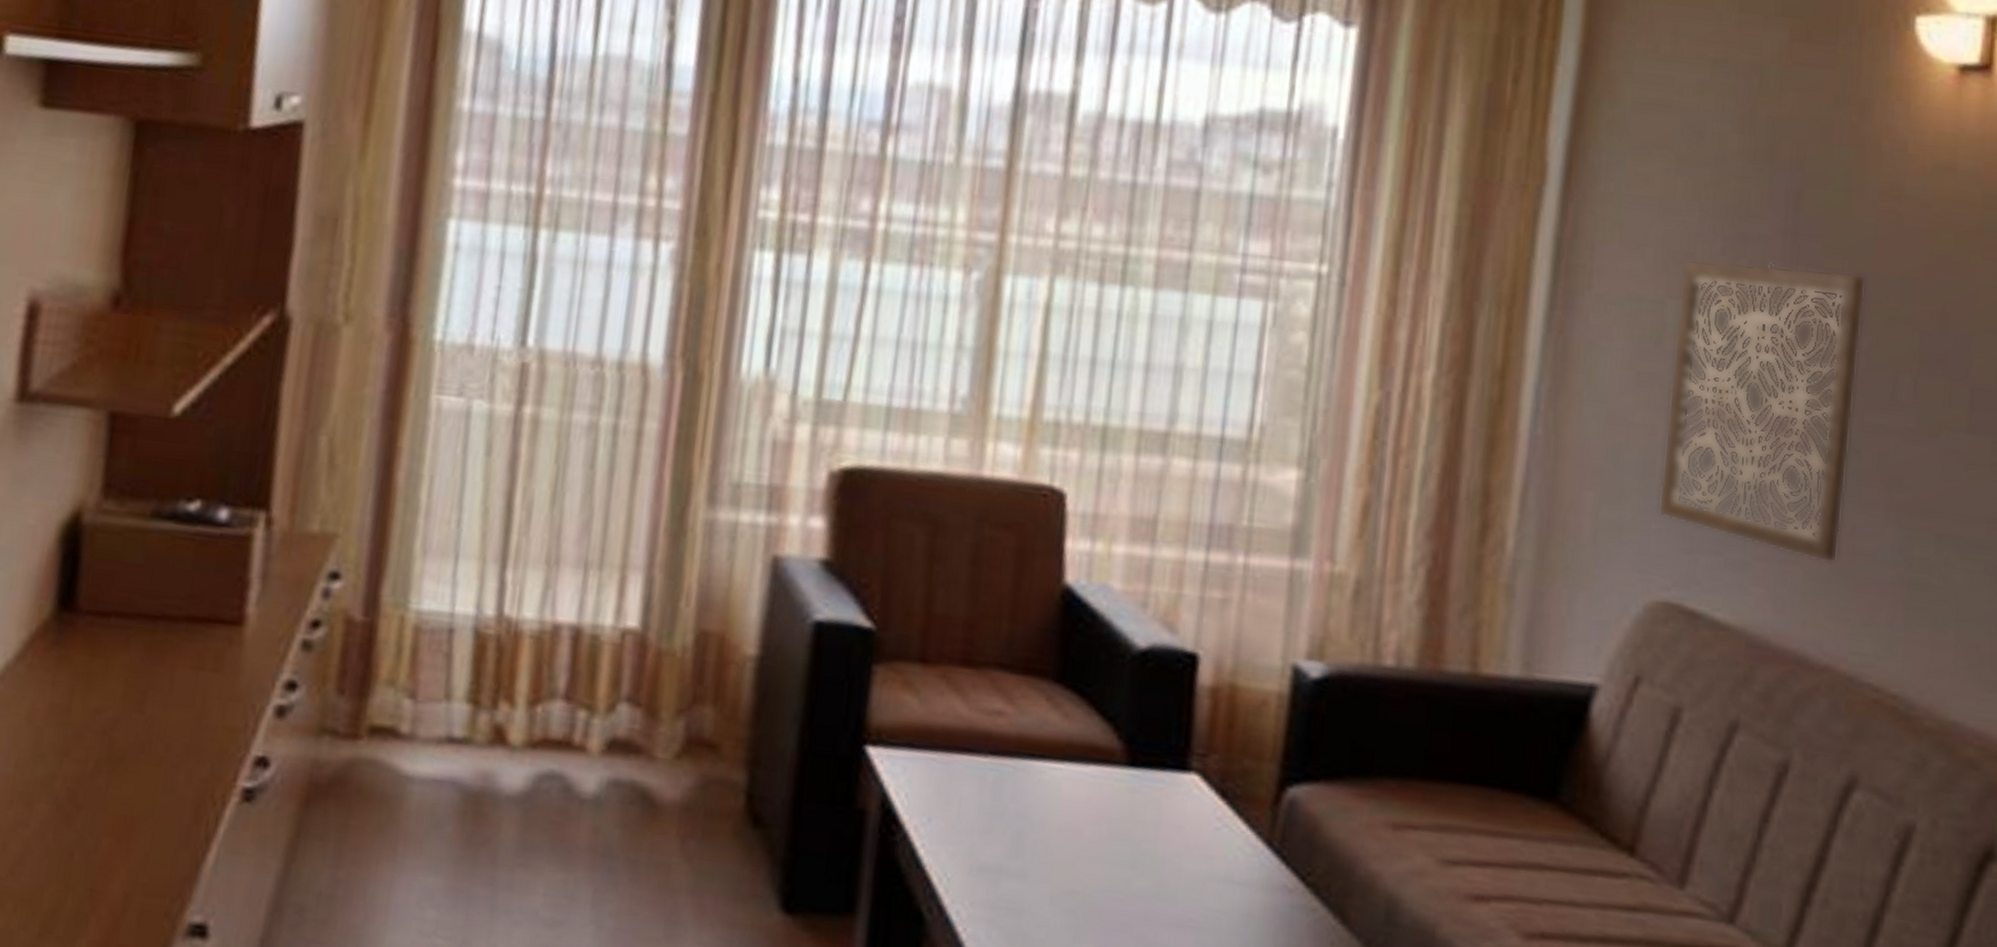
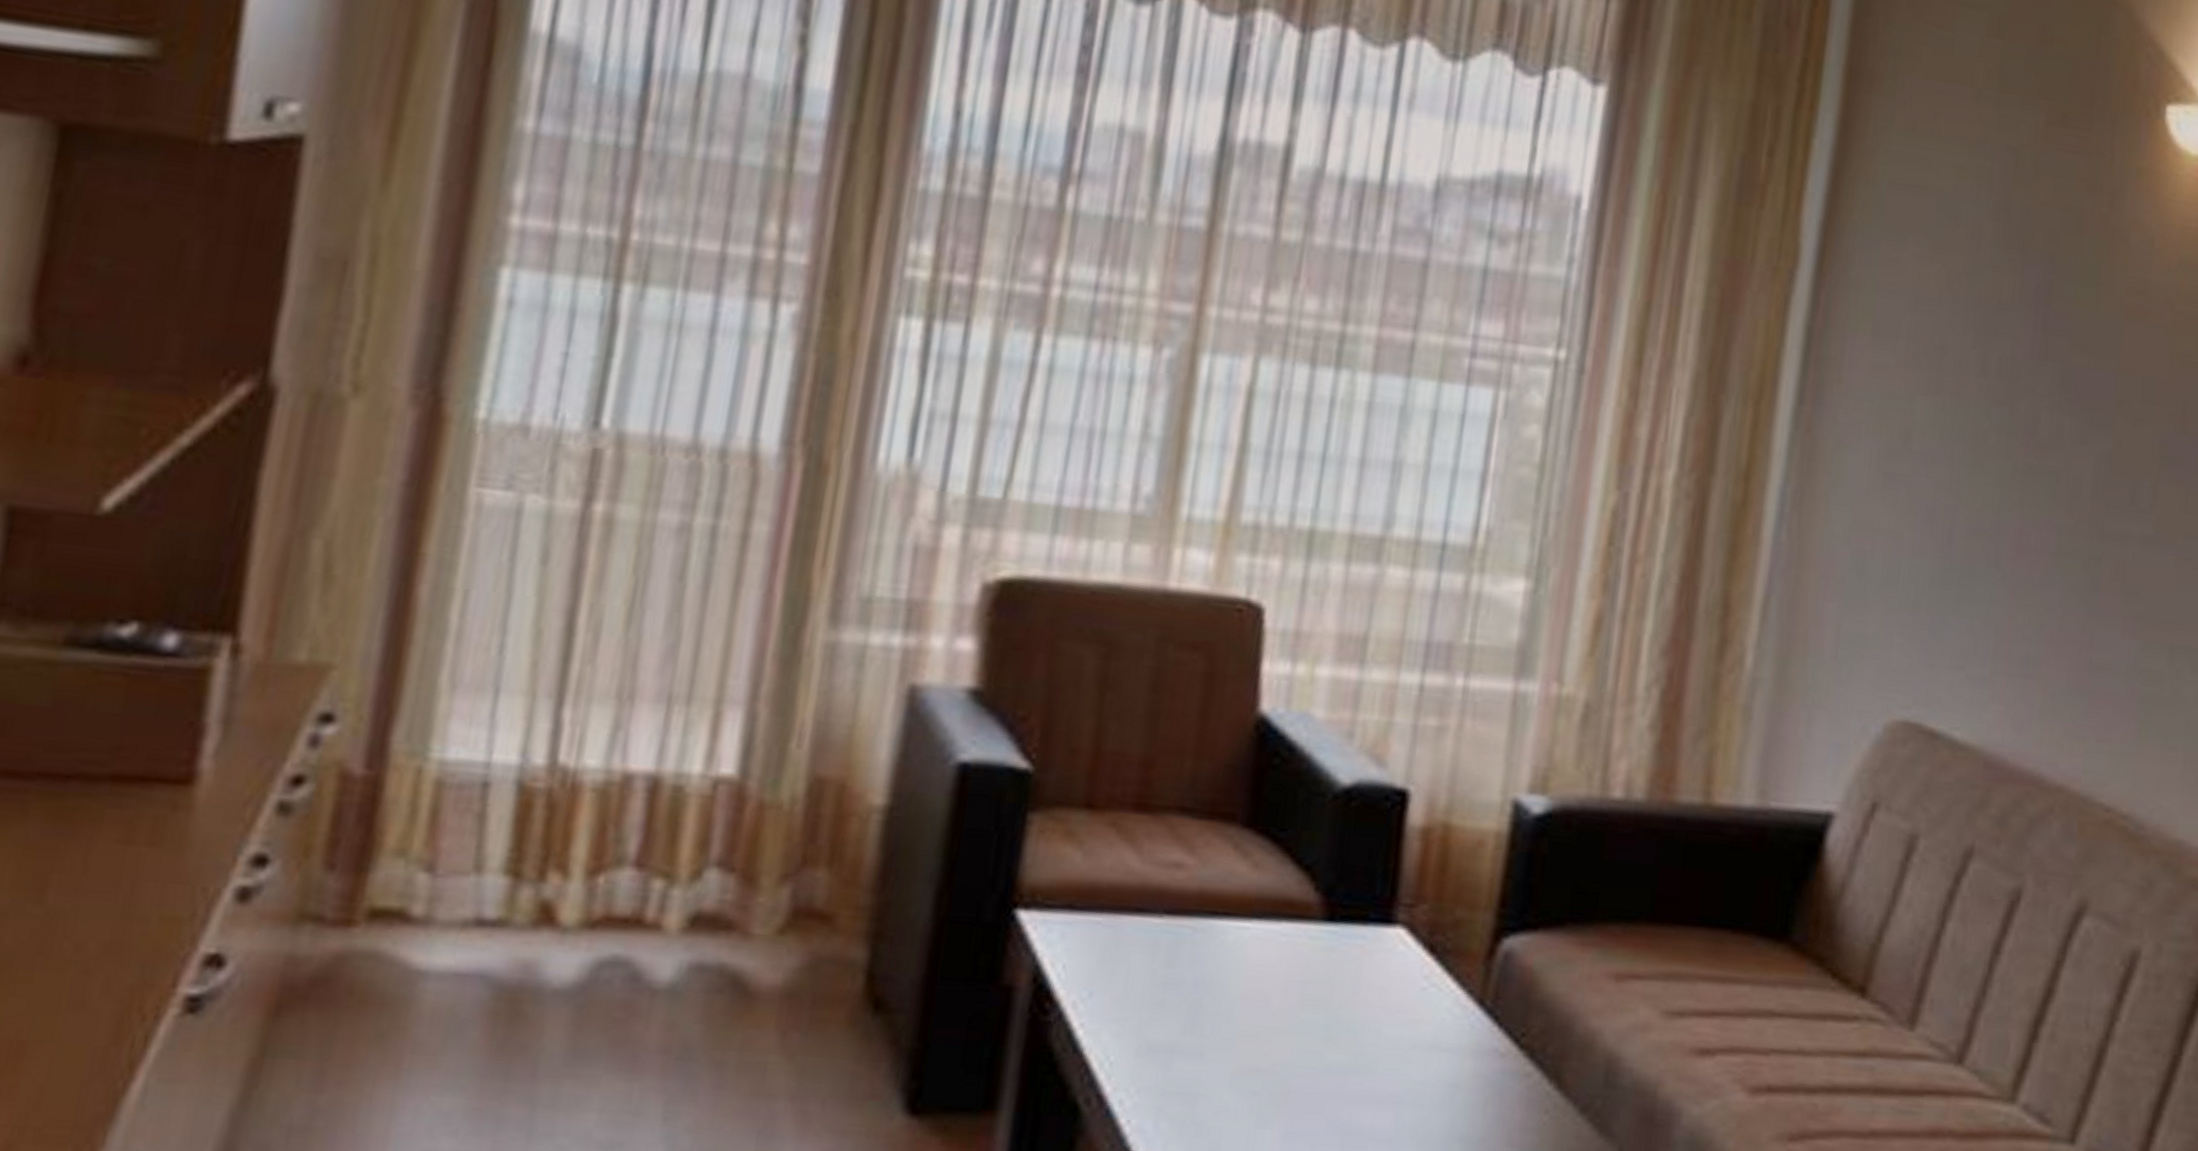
wall art: present [1657,259,1867,564] -> none [1900,353,2112,678]

